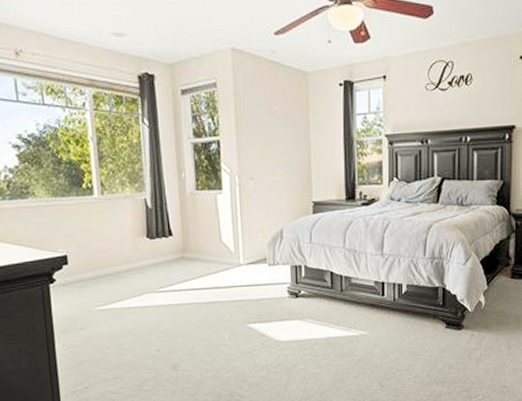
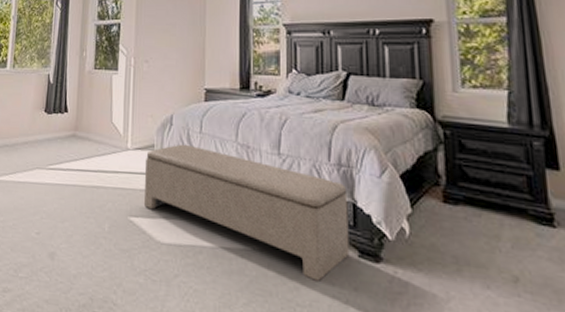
bench: none [259,254,439,351] -> present [143,144,350,281]

